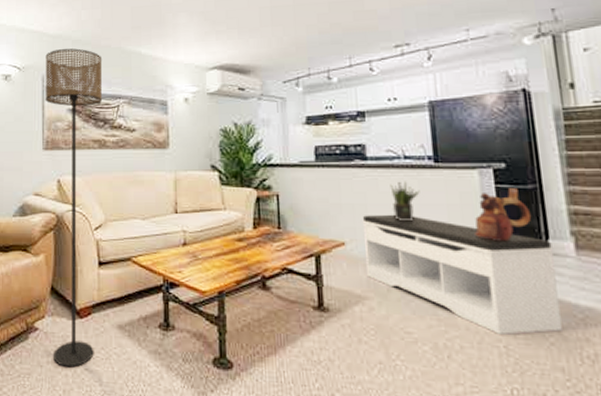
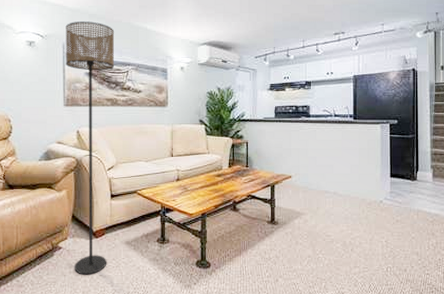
bench: present [362,214,562,335] -> none [304,155,420,233]
potted plant: present [390,181,420,222] -> none [324,132,343,161]
ceramic vessel: present [475,188,532,242] -> none [375,137,410,173]

